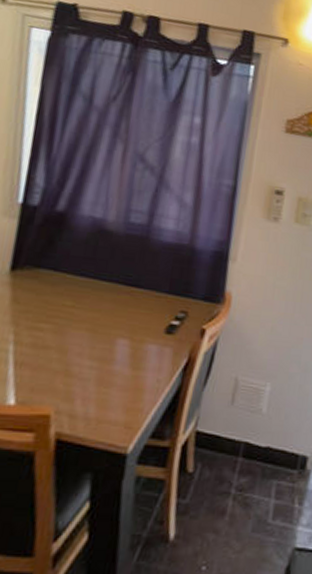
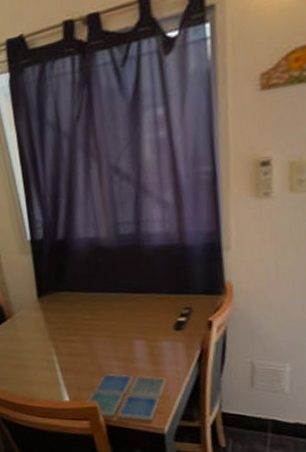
drink coaster: none [38,374,144,438] -> present [86,373,167,422]

